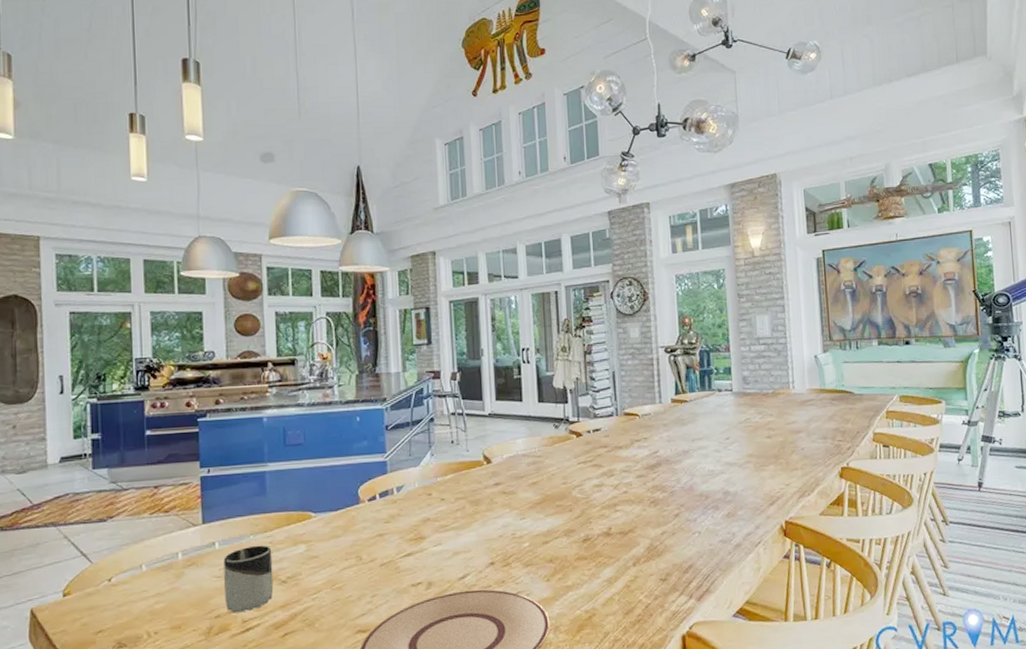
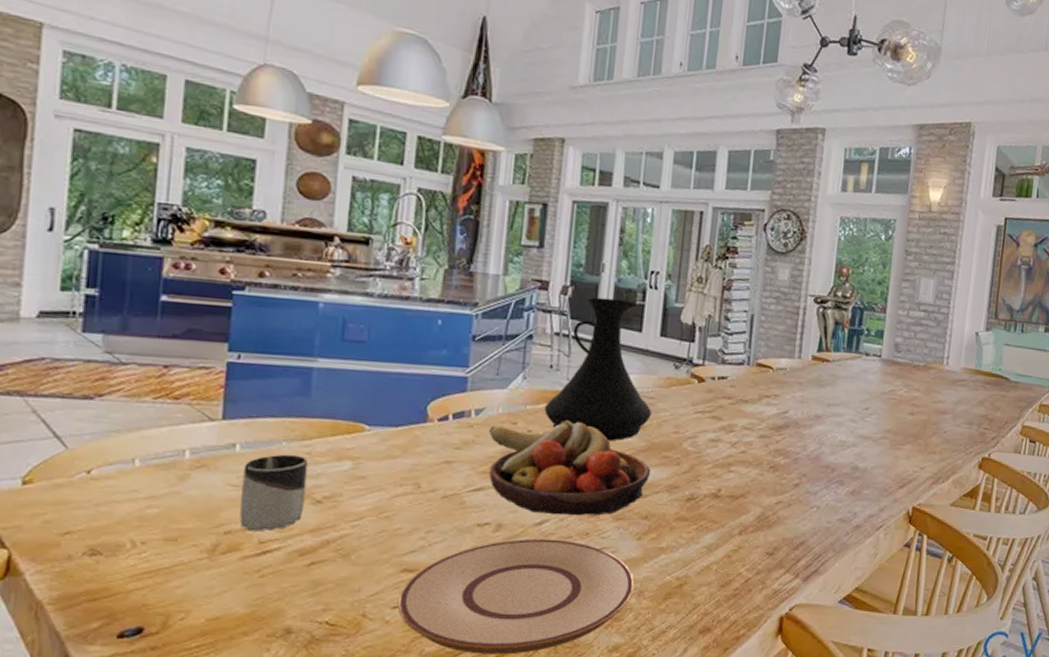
fruit bowl: none [410,486,549,569] -> present [489,420,651,516]
vase: none [452,376,541,499] -> present [544,296,652,442]

